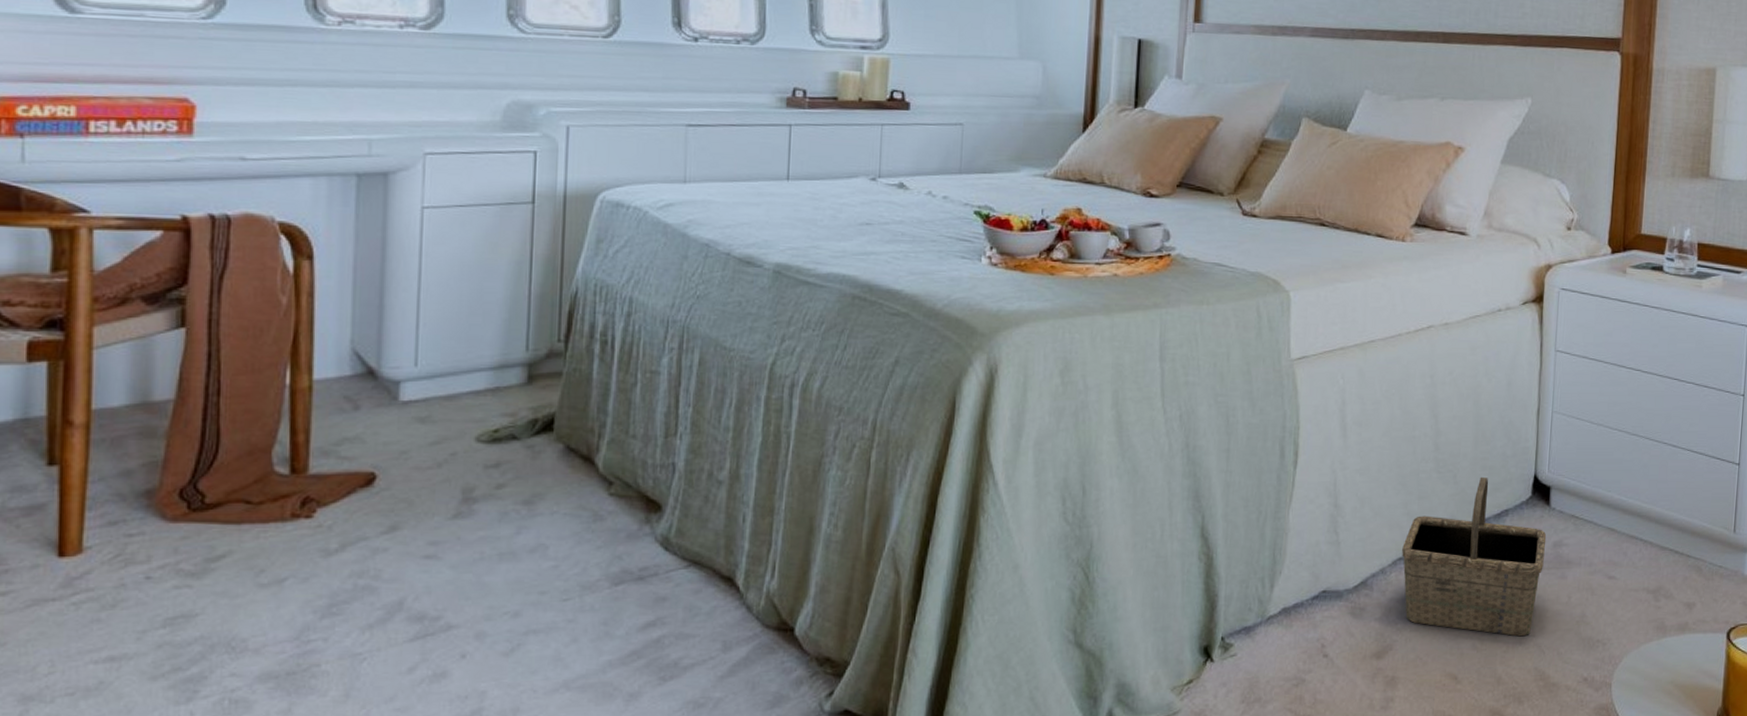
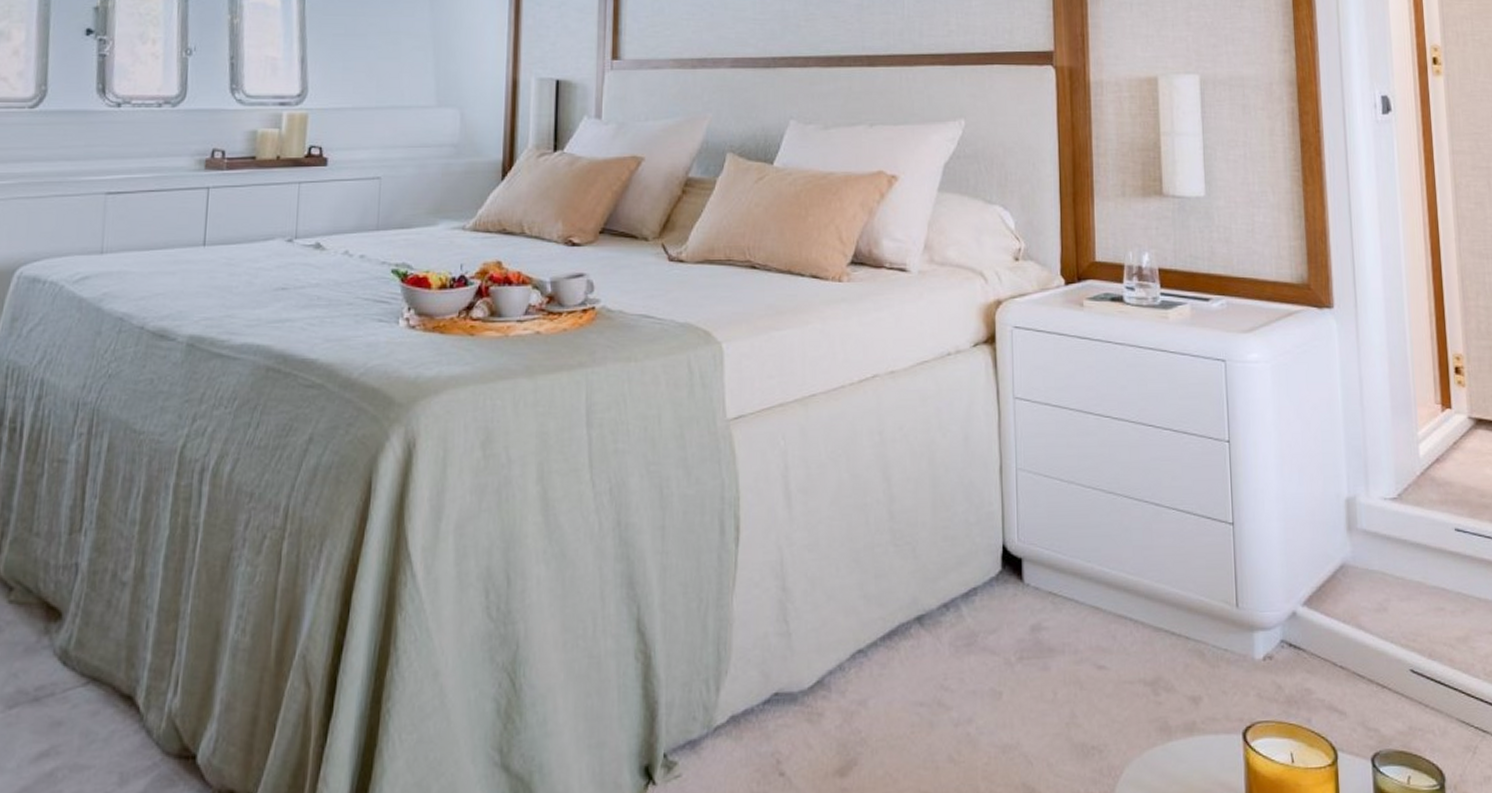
basket: present [1402,476,1547,637] -> none [861,549,1023,745]

